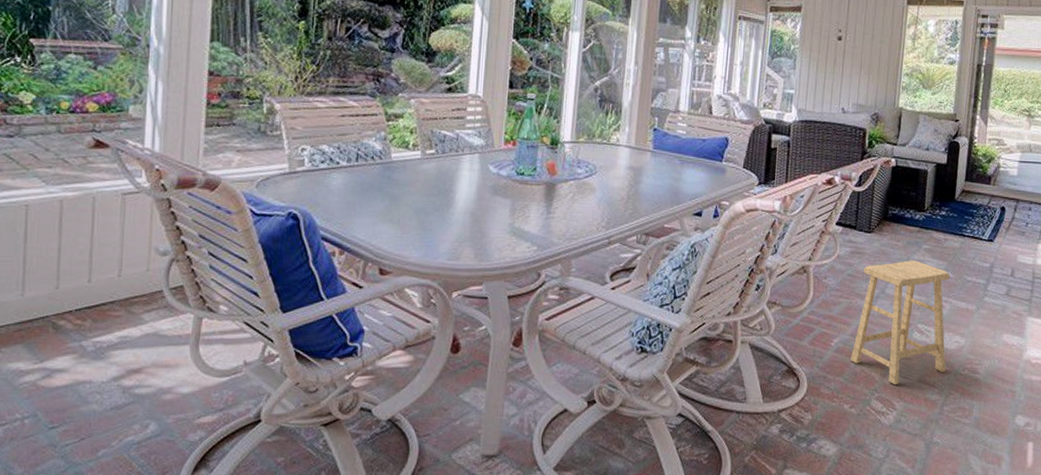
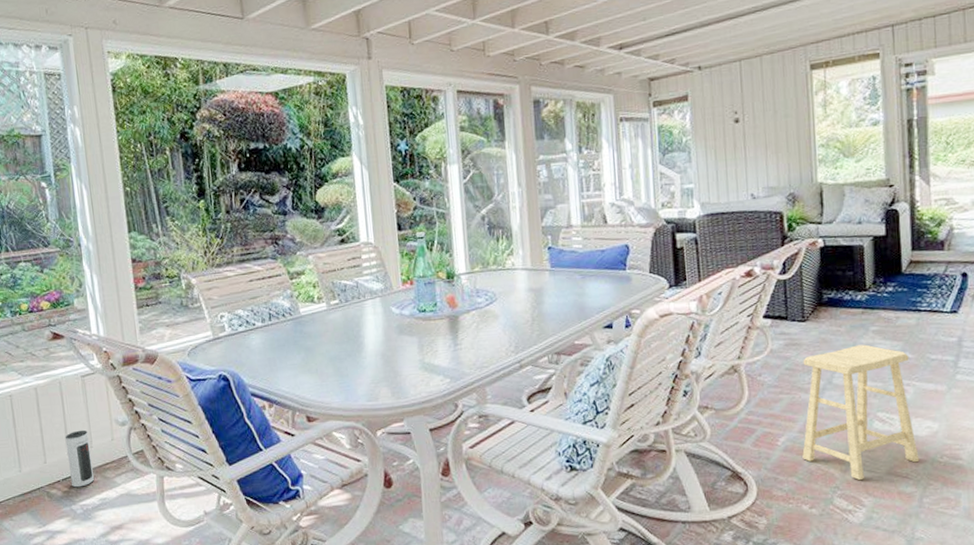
speaker: none [85,255,118,321] -> present [65,430,95,488]

